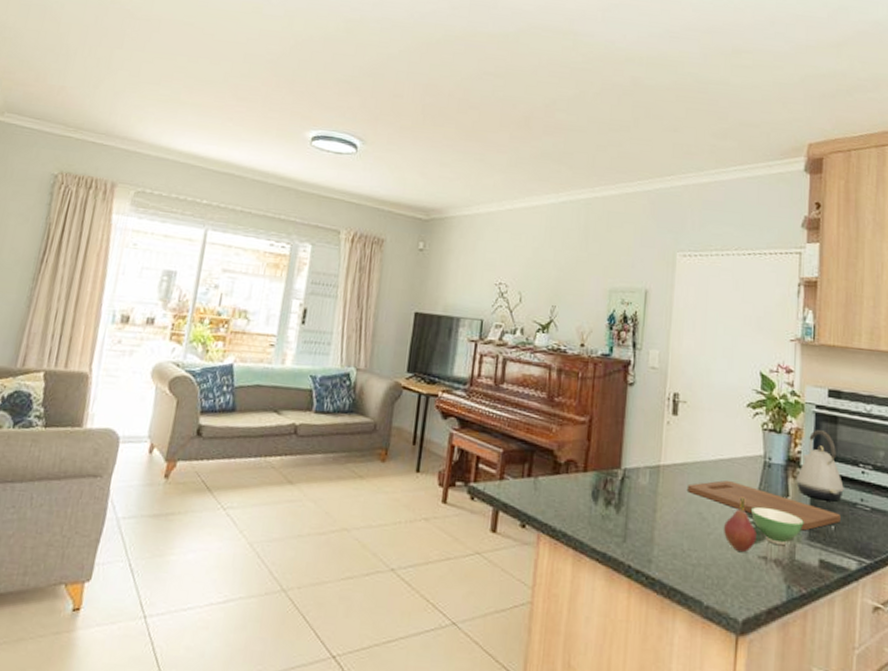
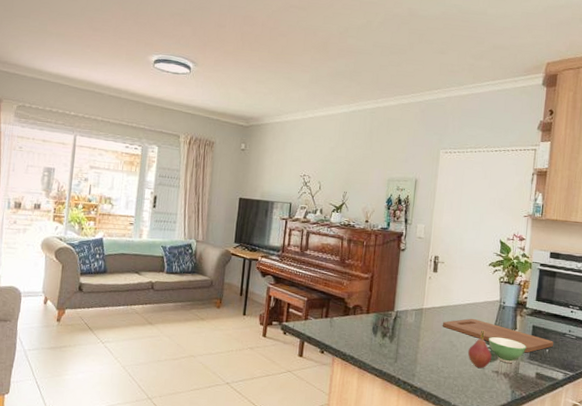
kettle: present [796,430,844,502] -> none [523,282,557,333]

